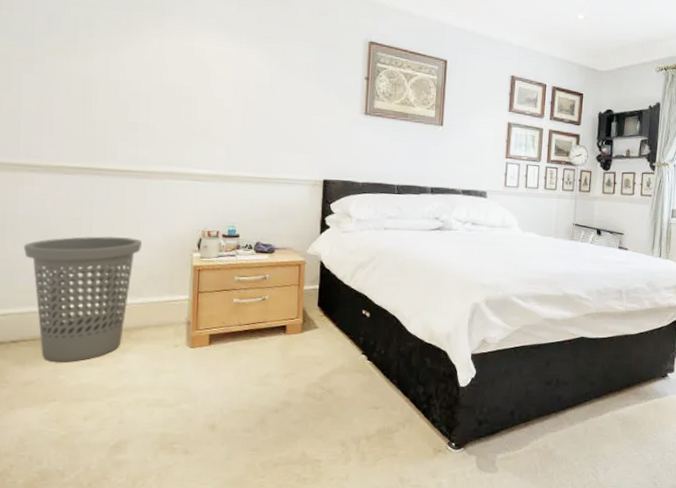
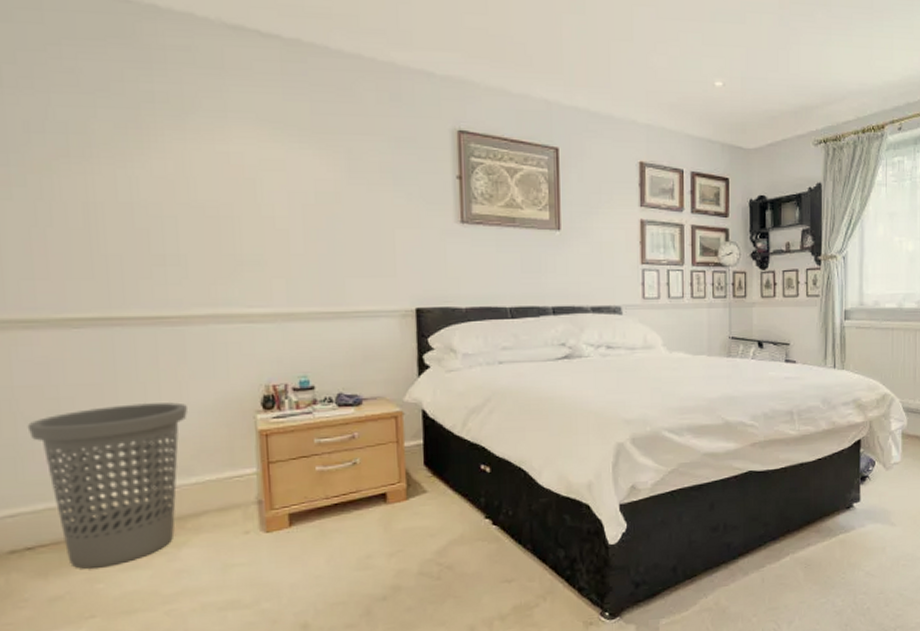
mug: present [199,236,226,259] -> none [264,391,299,420]

